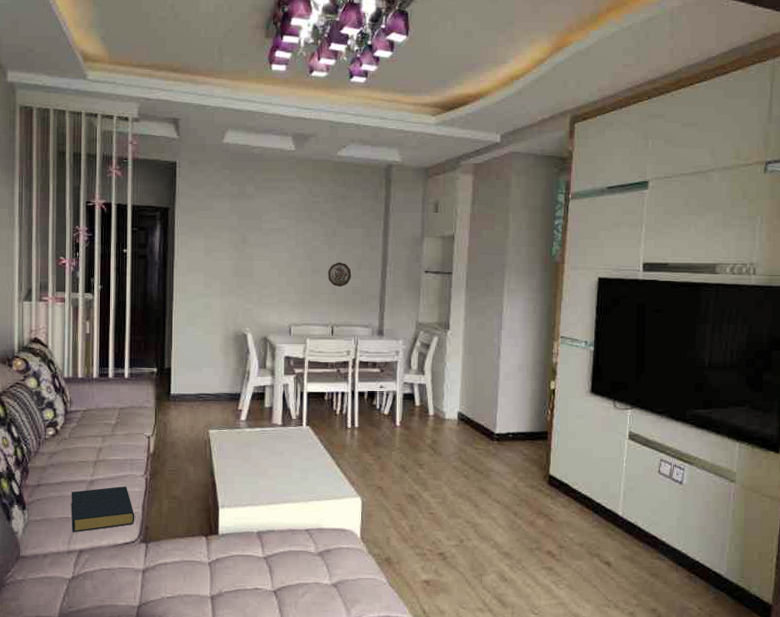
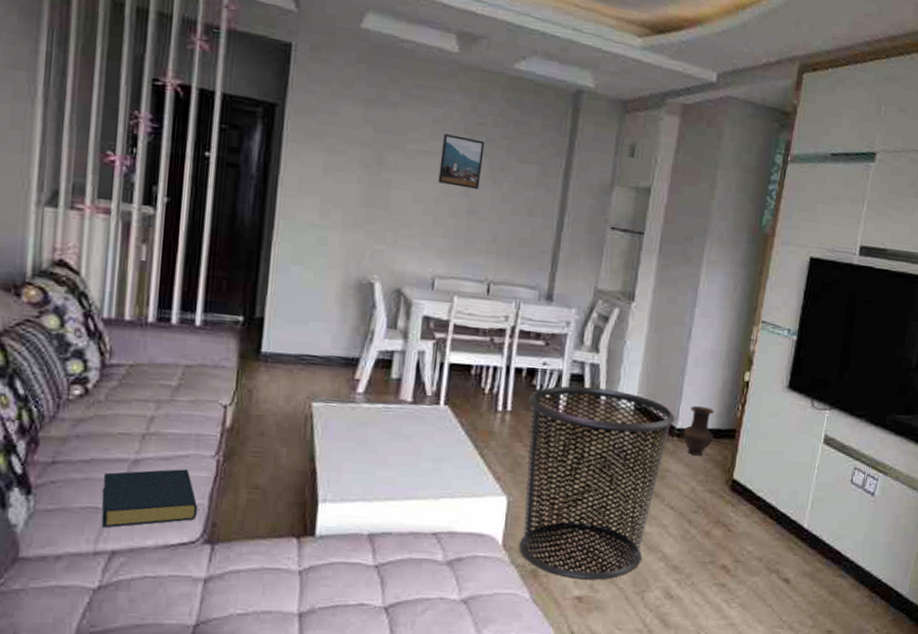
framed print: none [288,213,320,253] -> present [438,134,485,189]
decorative plate: present [328,262,352,287] -> none [488,203,520,235]
waste bin: none [371,404,494,566] -> present [519,386,675,580]
vase: none [502,413,529,456] -> present [683,405,715,456]

